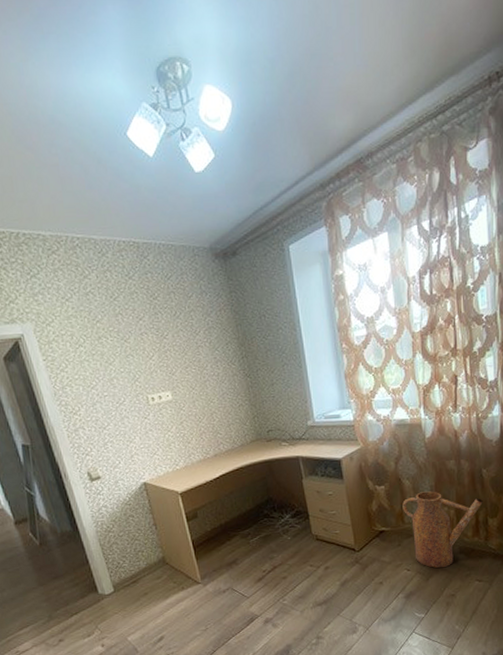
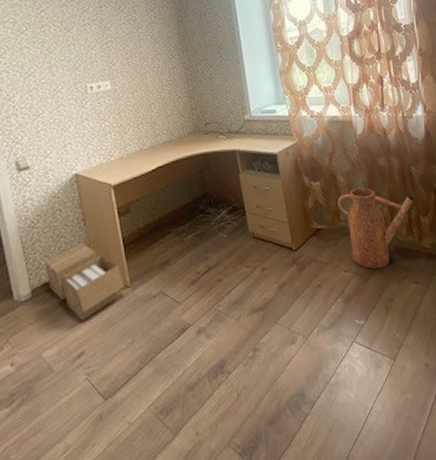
cardboard box: none [123,545,197,612] -> present [45,243,125,321]

